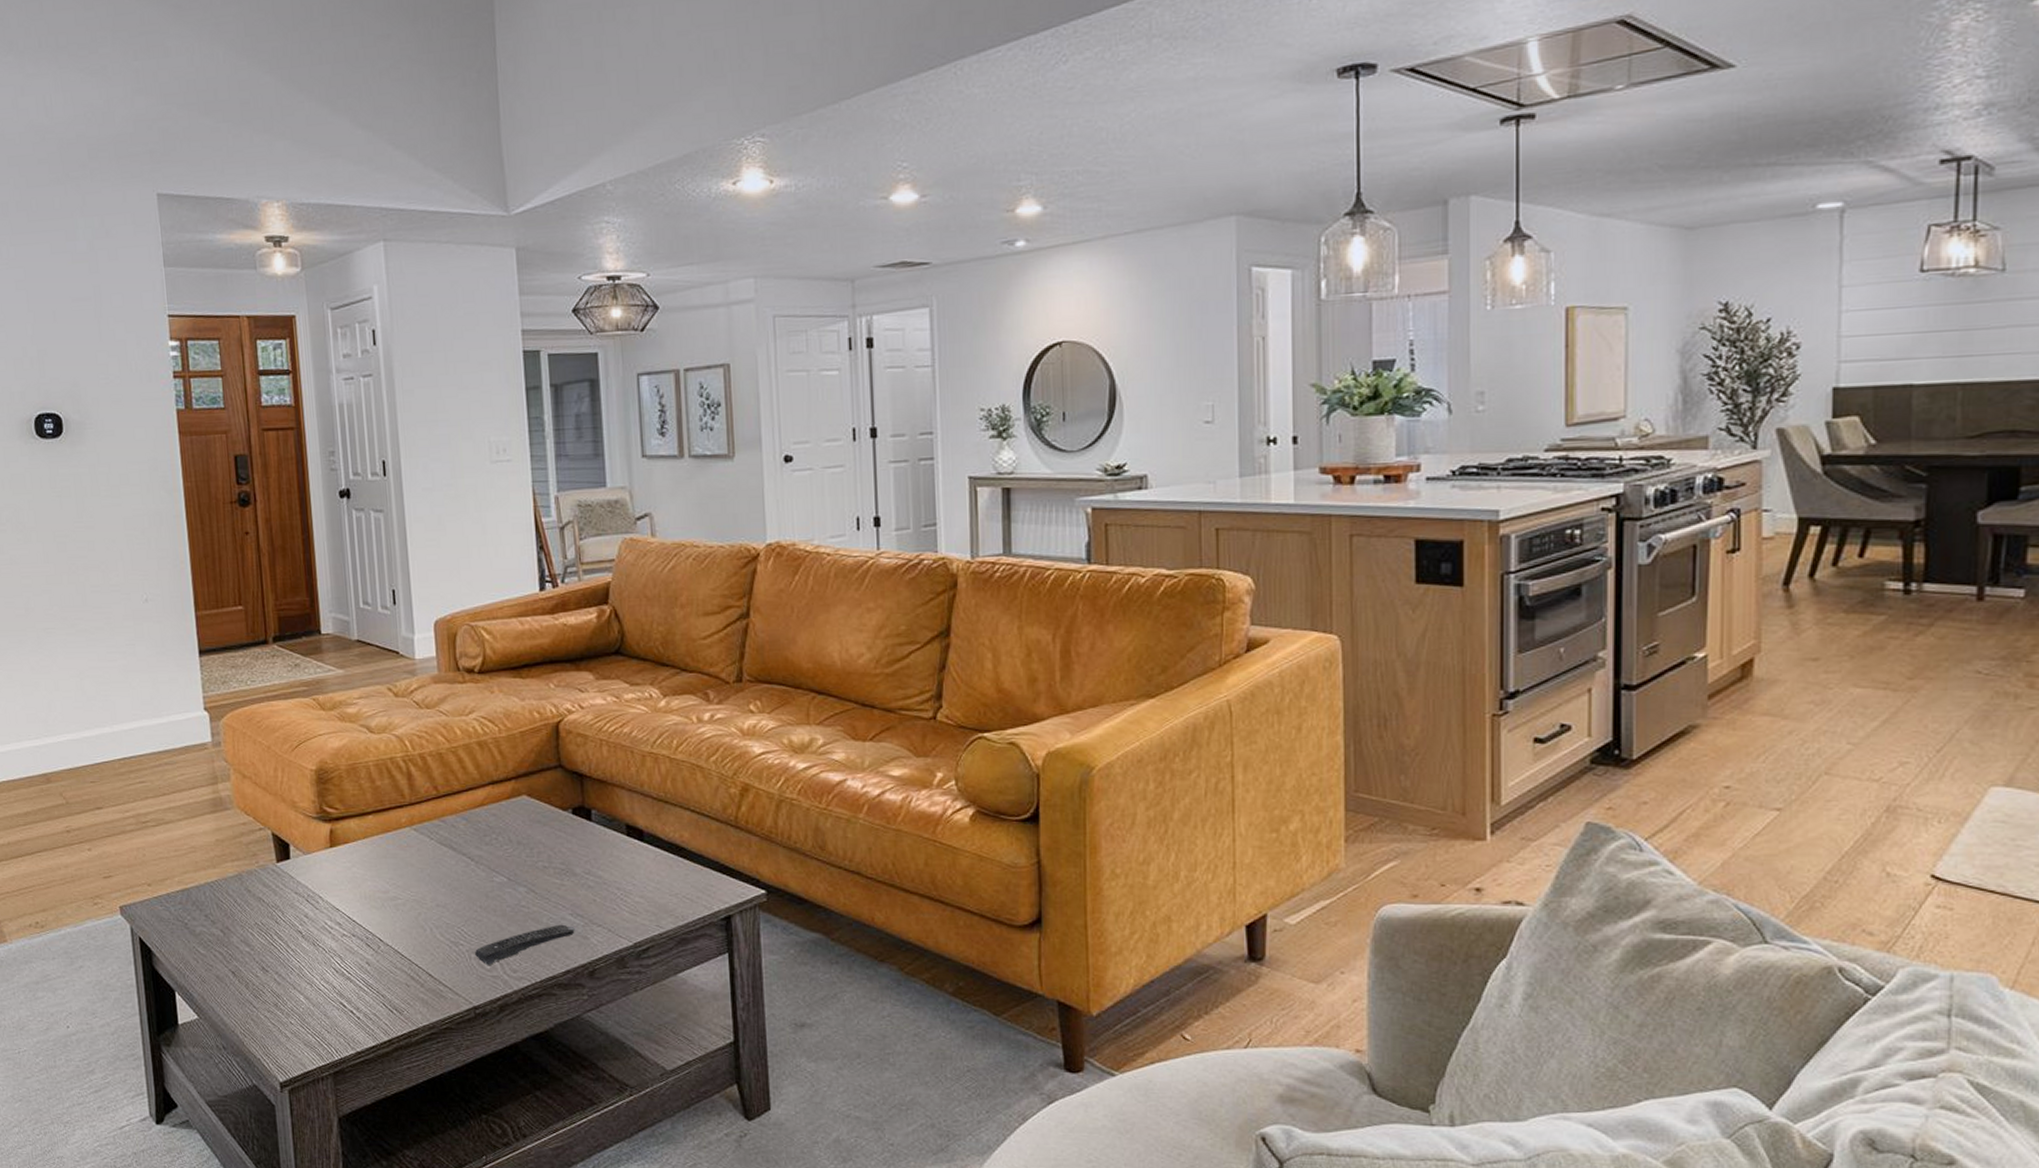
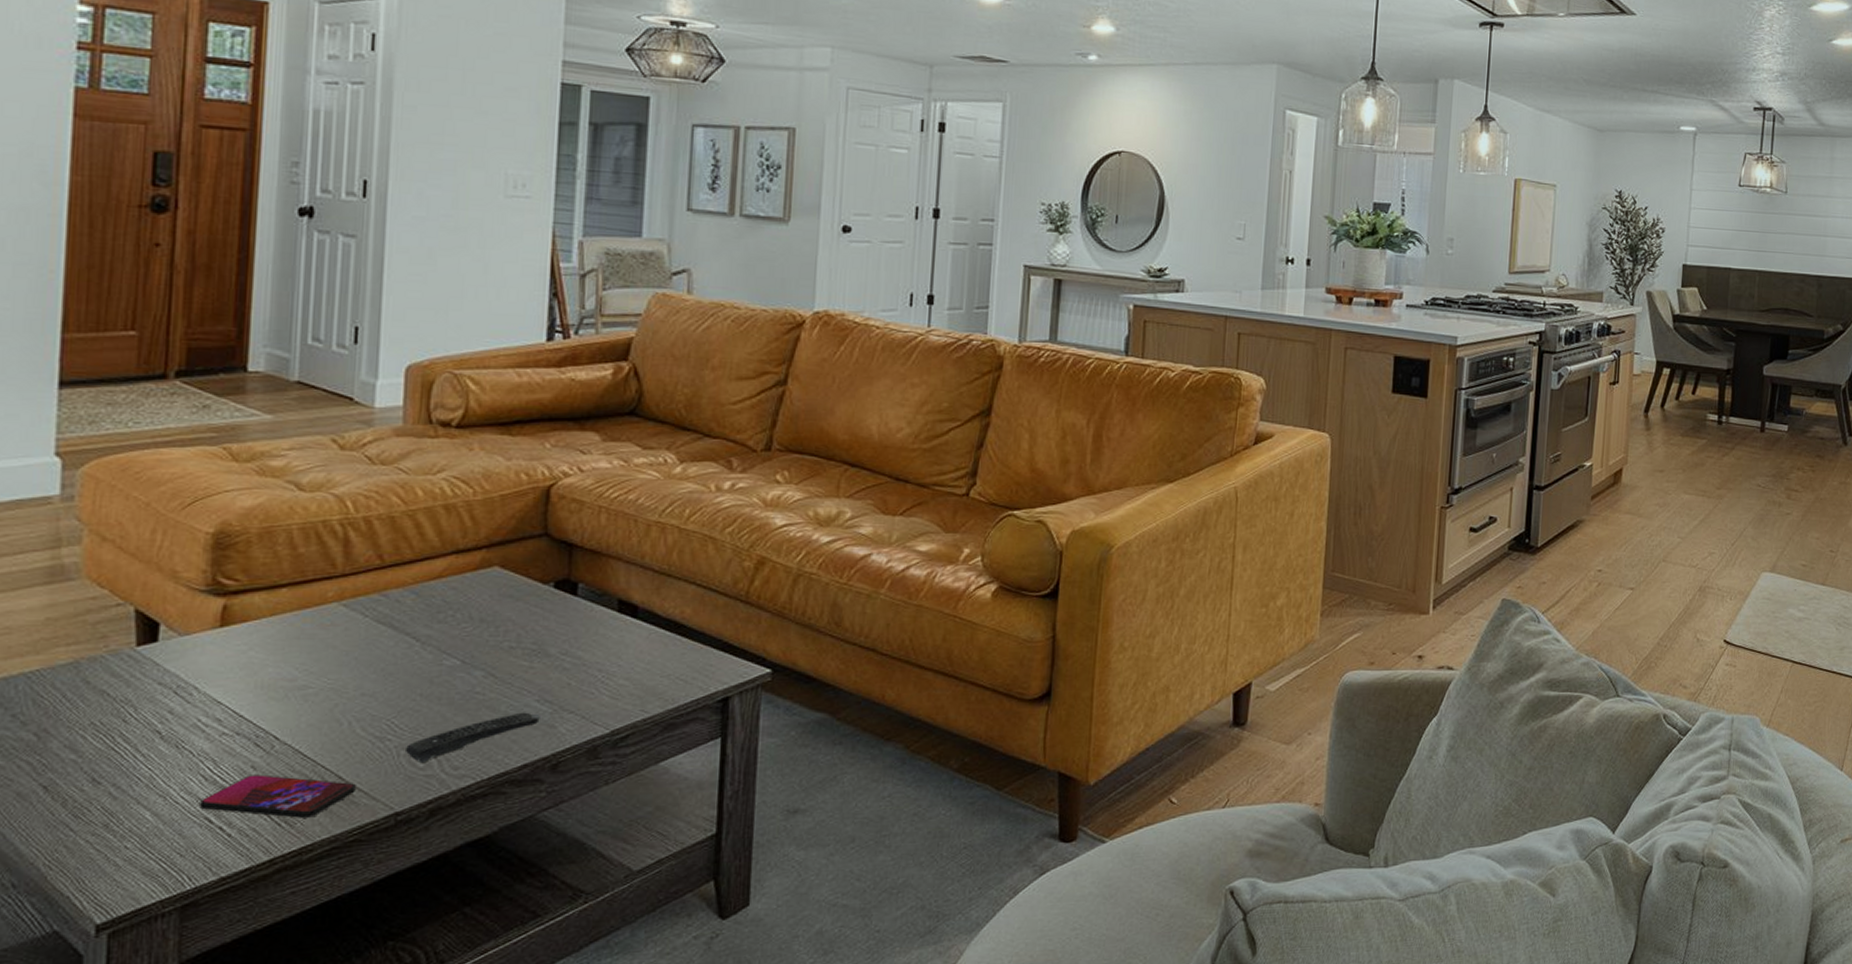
smartphone: none [335,969,443,1007] -> present [200,774,356,818]

